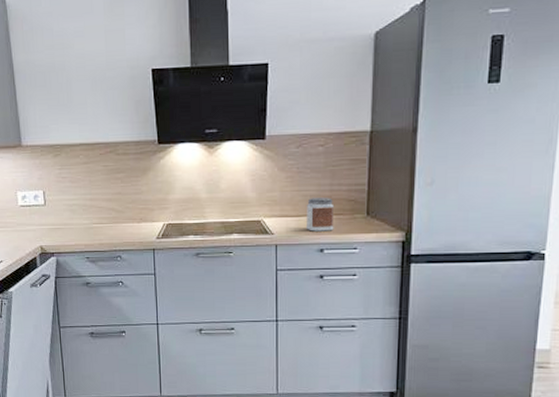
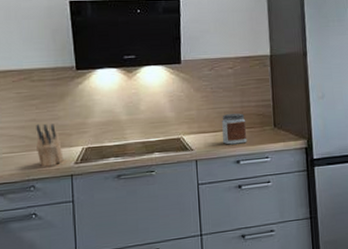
knife block: none [121,197,146,239] -> present [36,124,64,167]

